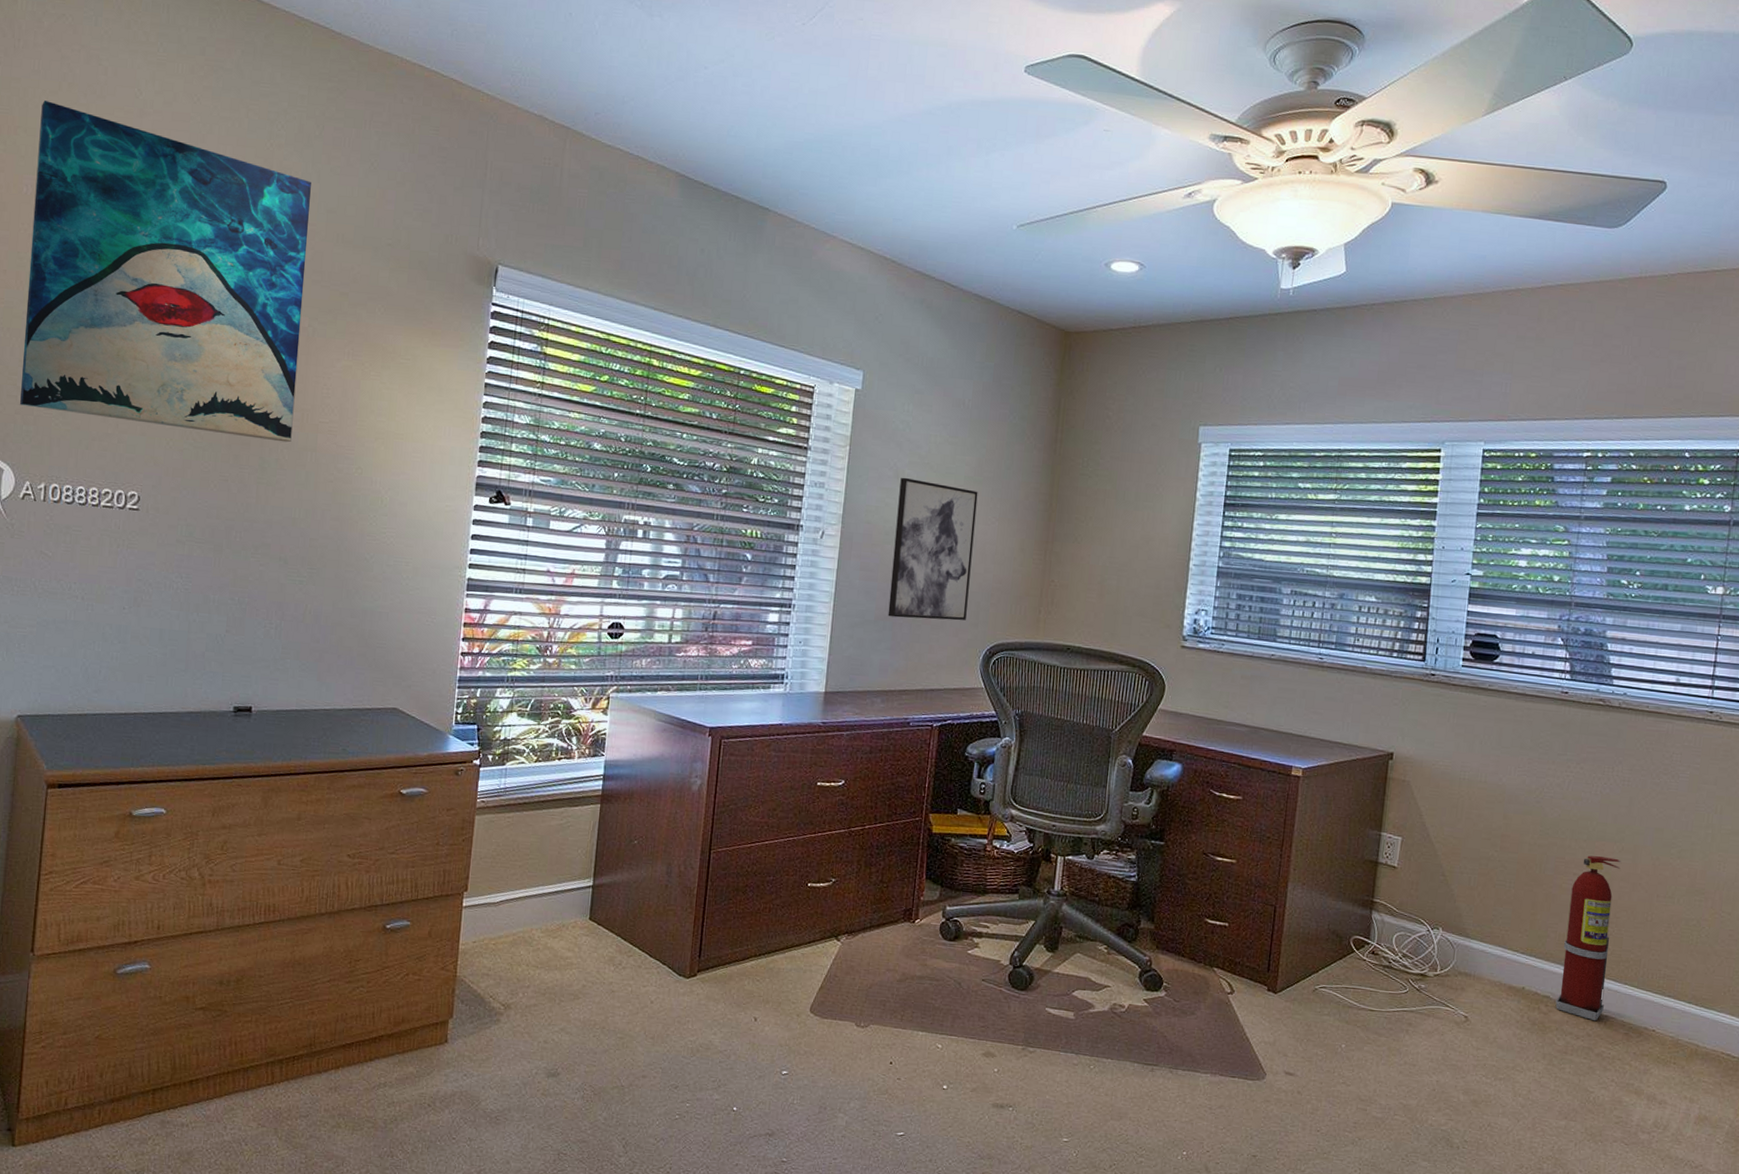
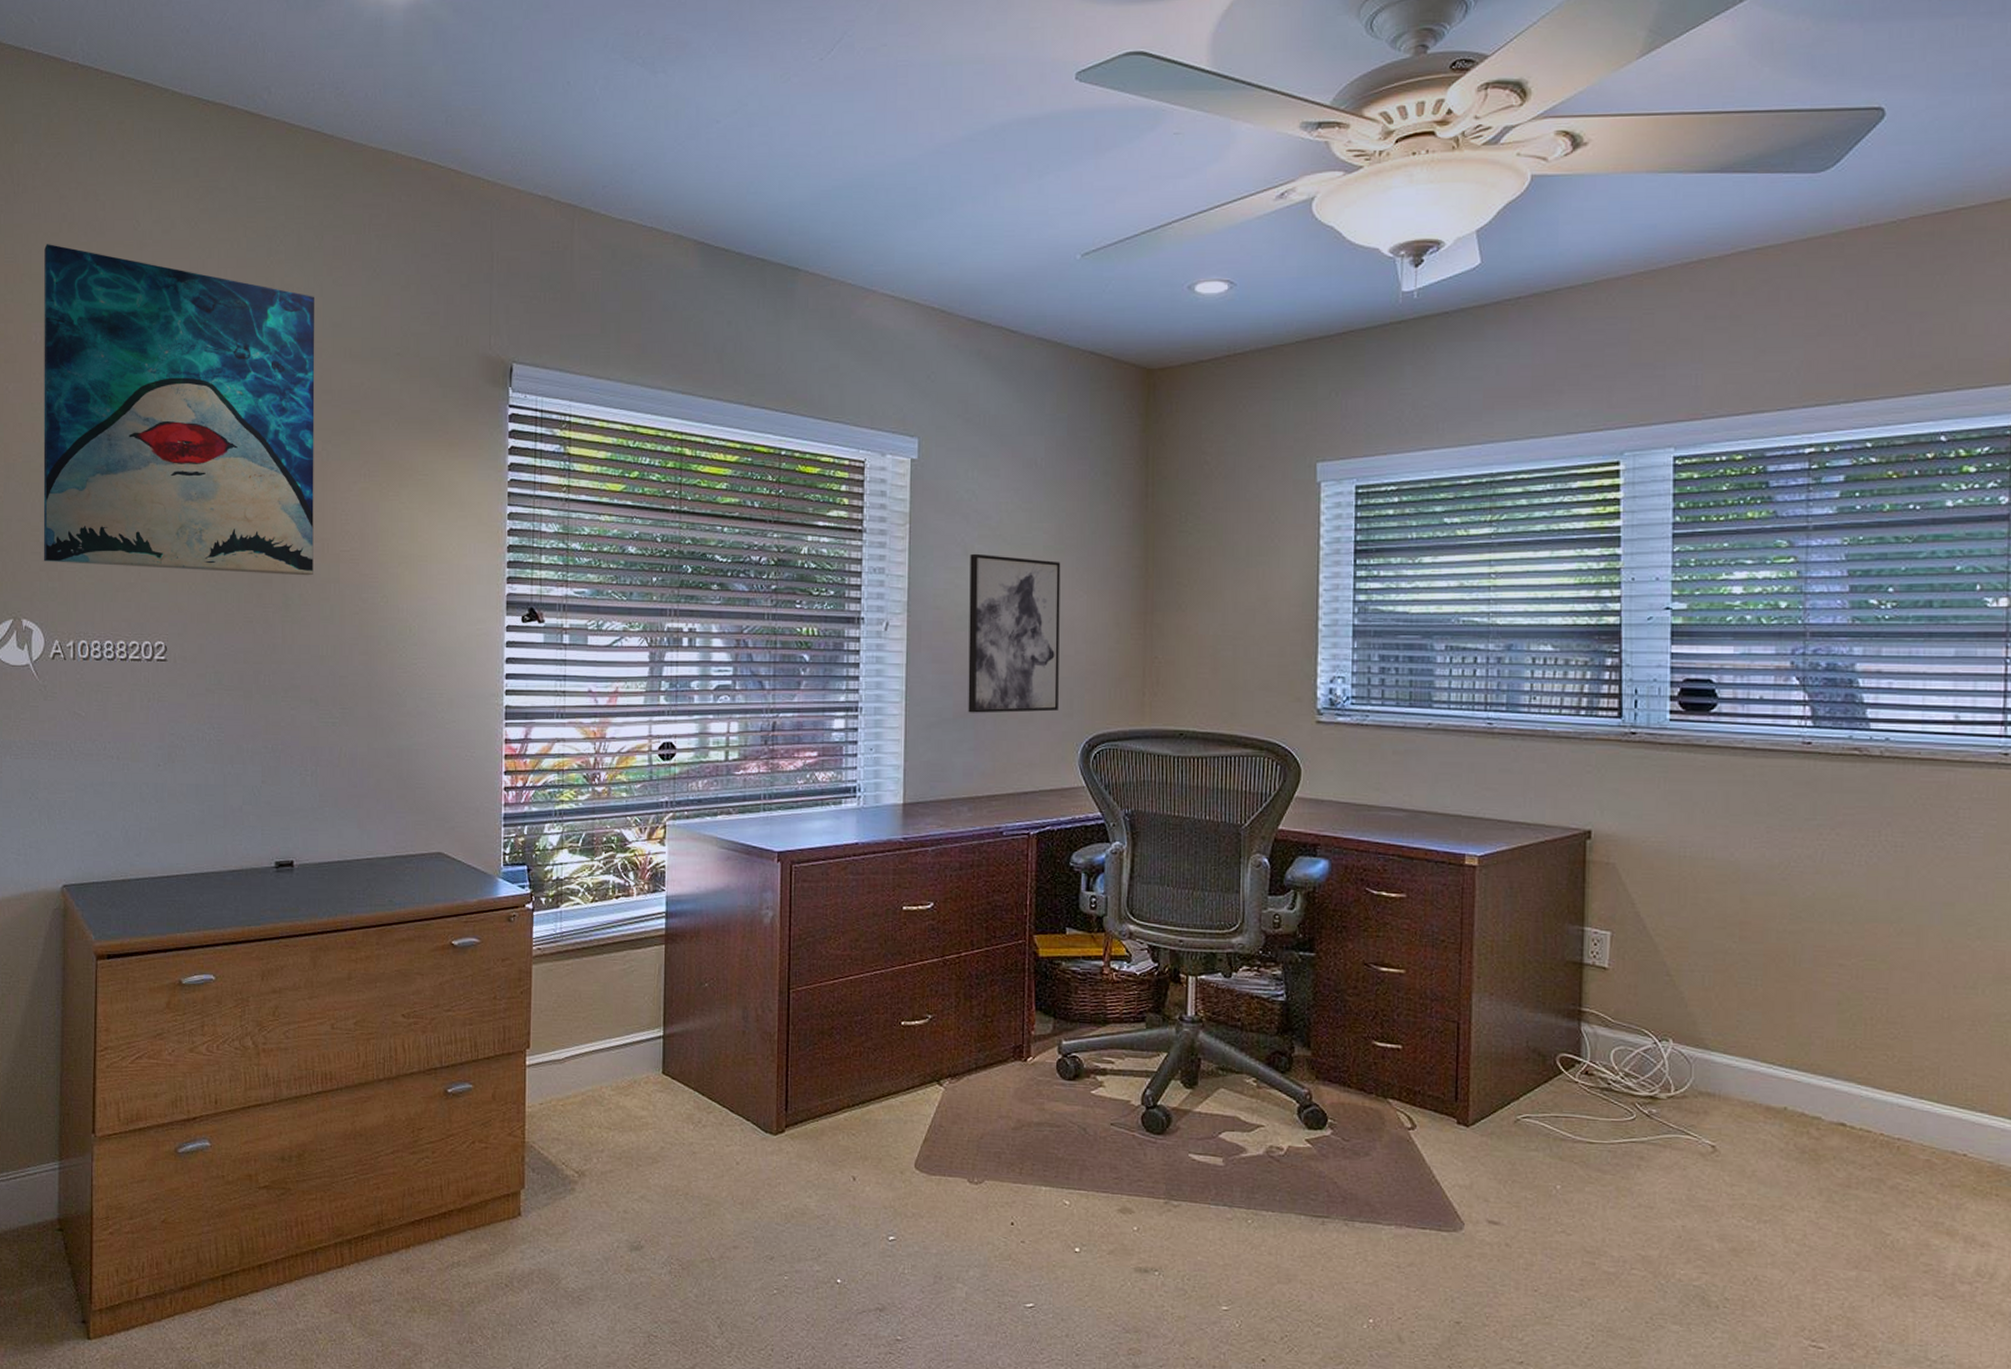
fire extinguisher: present [1555,855,1621,1021] -> none [1829,941,1901,1146]

